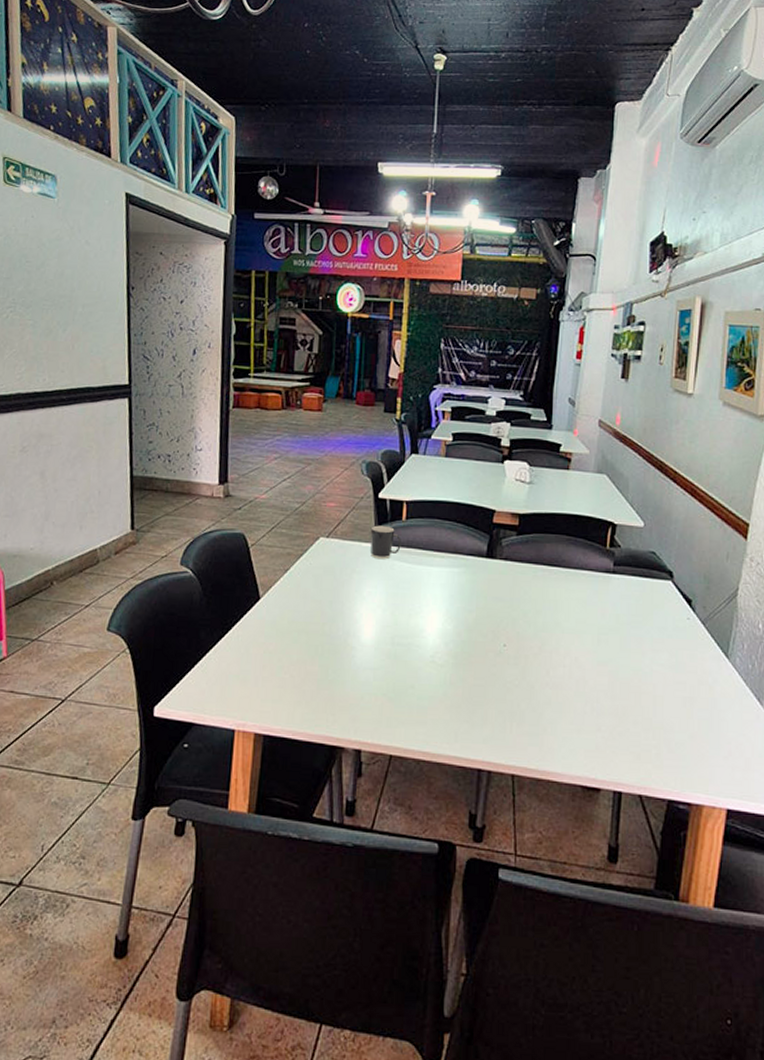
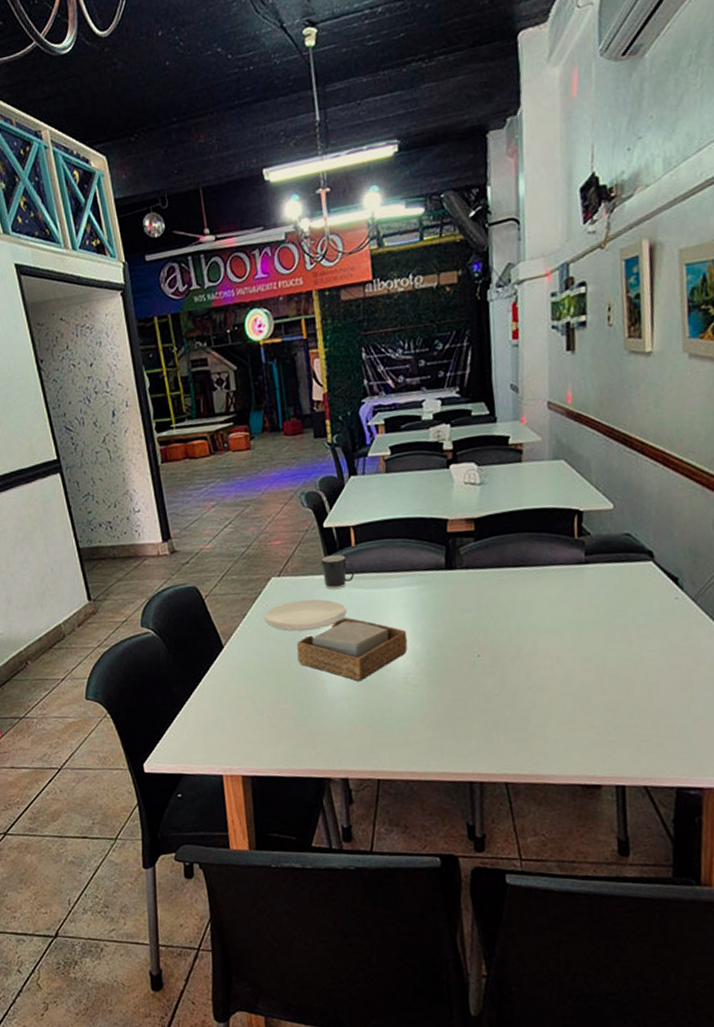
plate: none [306,563,387,595] -> present [264,599,347,631]
napkin holder: none [331,587,441,654] -> present [296,617,408,682]

